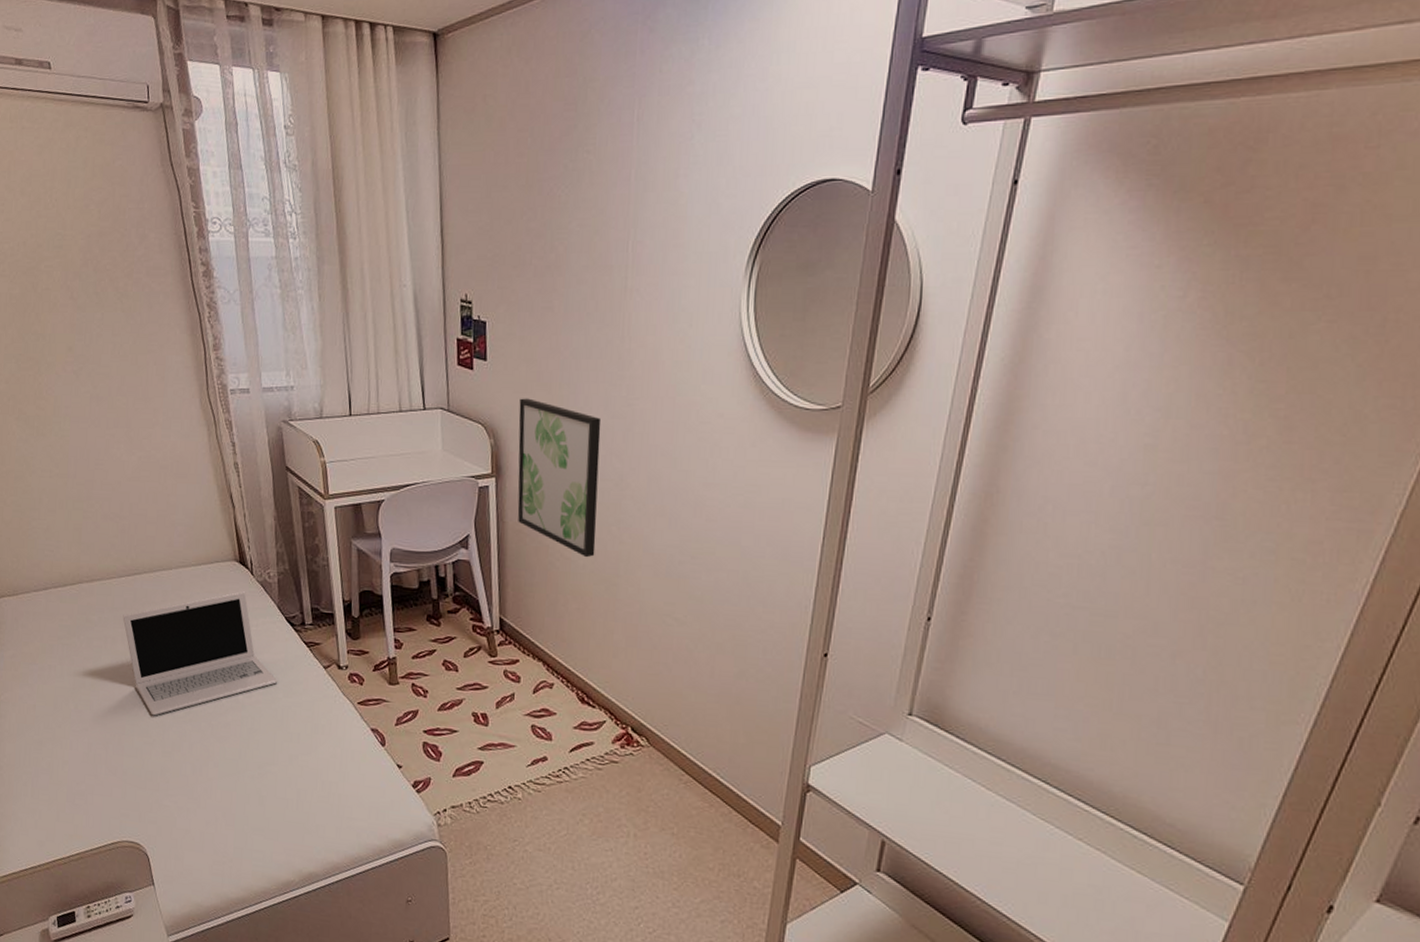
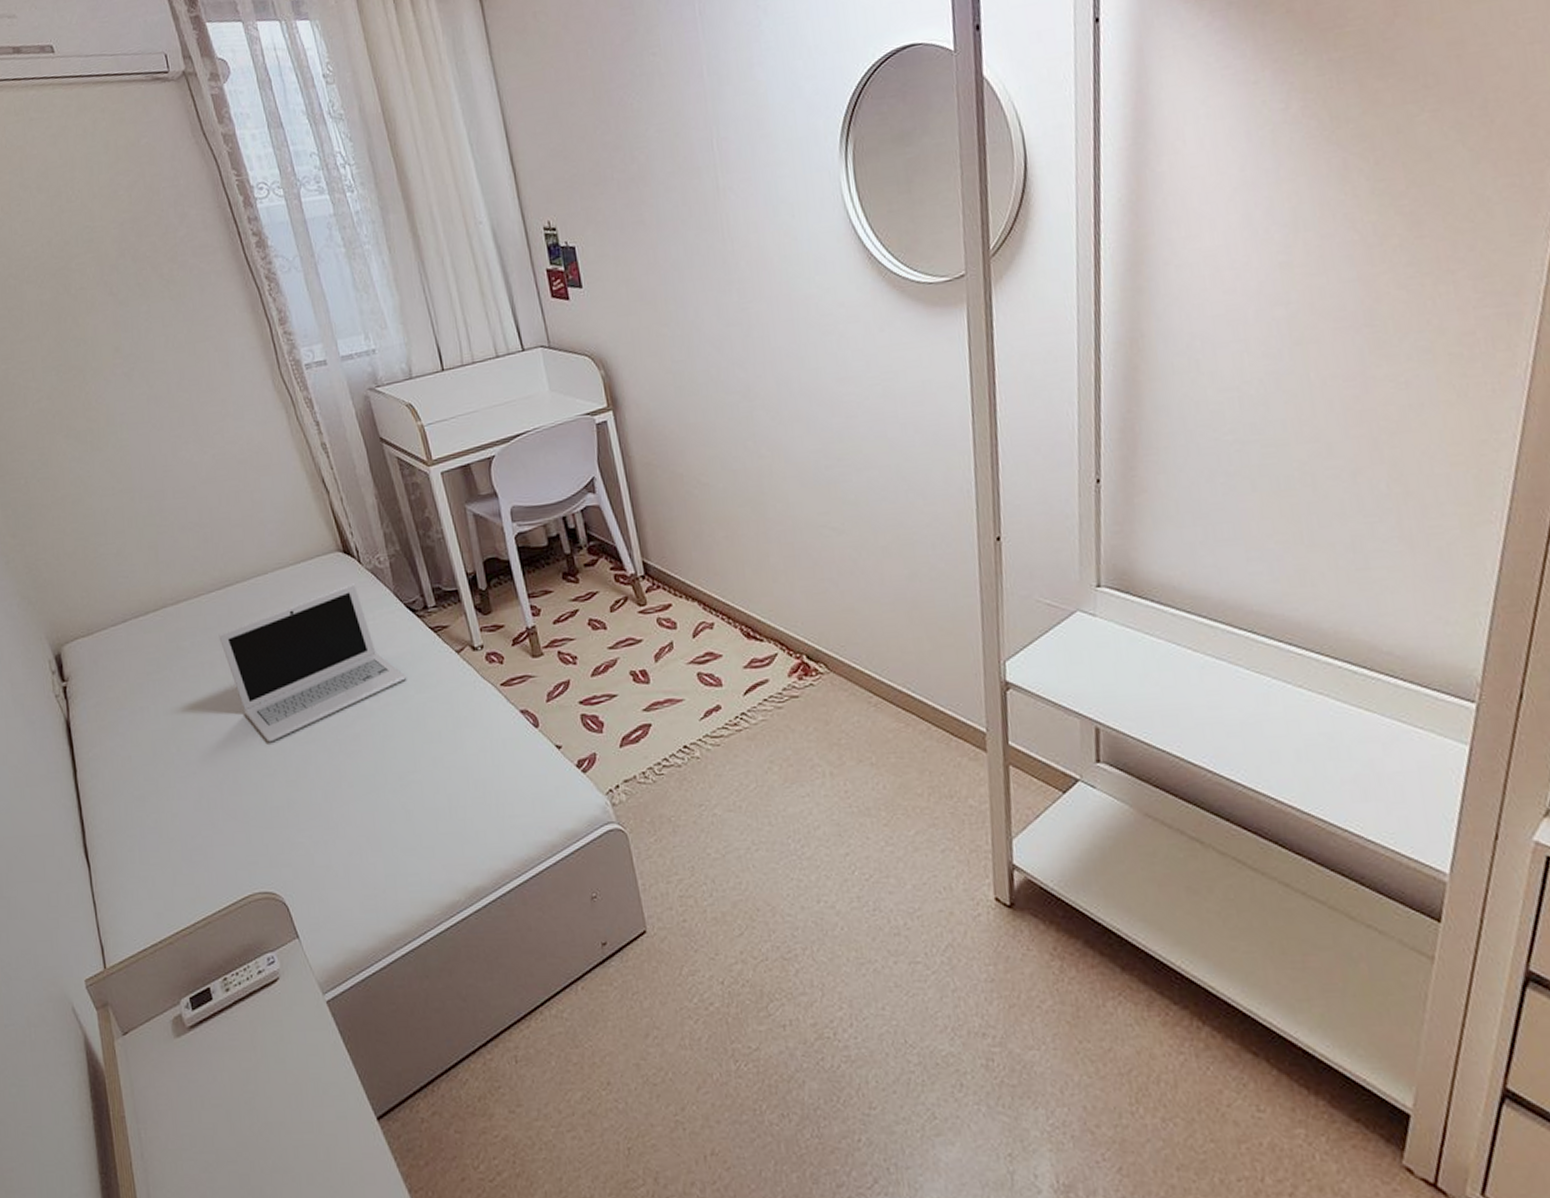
wall art: present [517,398,602,558] -> none [625,320,734,480]

